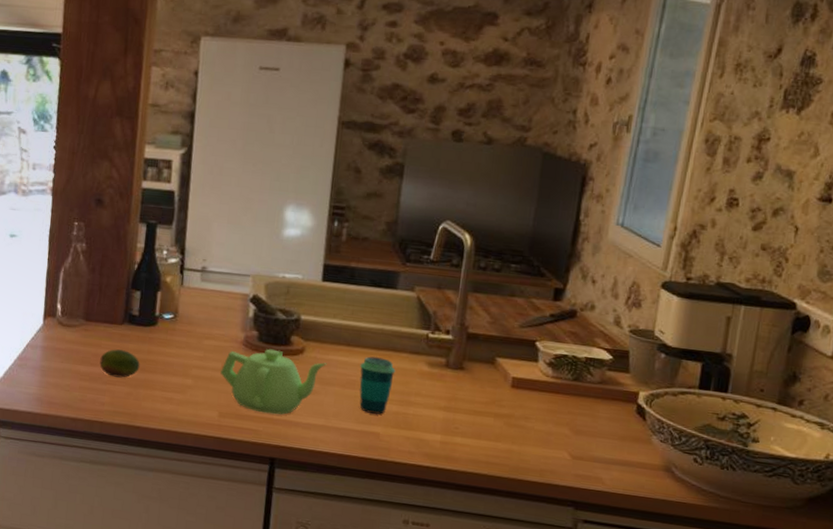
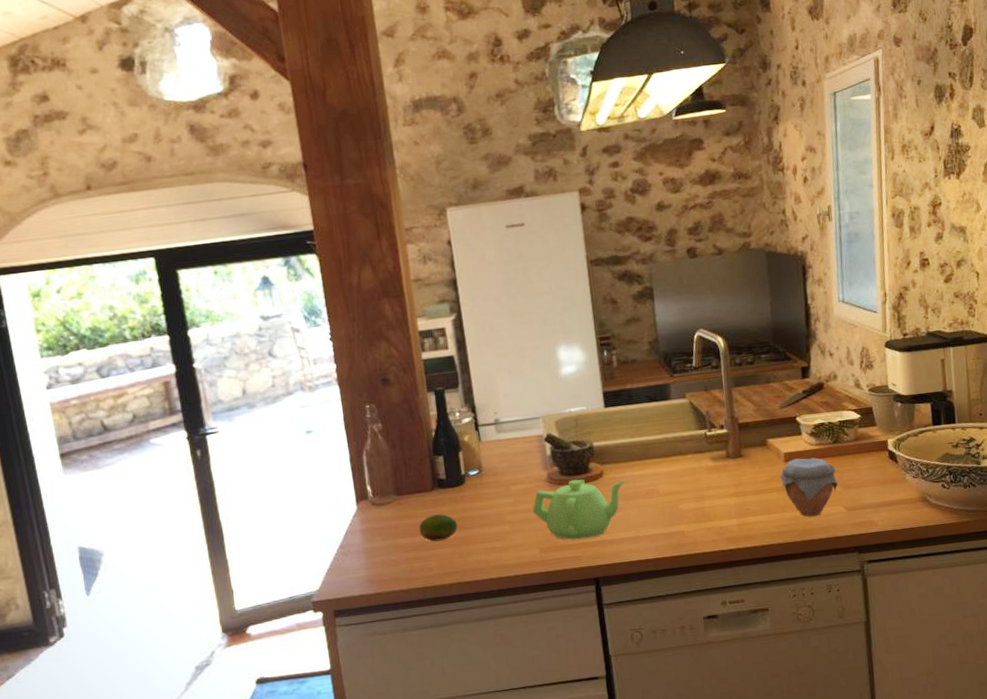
cup: present [359,356,396,414] -> none [654,463,686,515]
jar: none [501,386,569,456] -> present [779,457,838,517]

